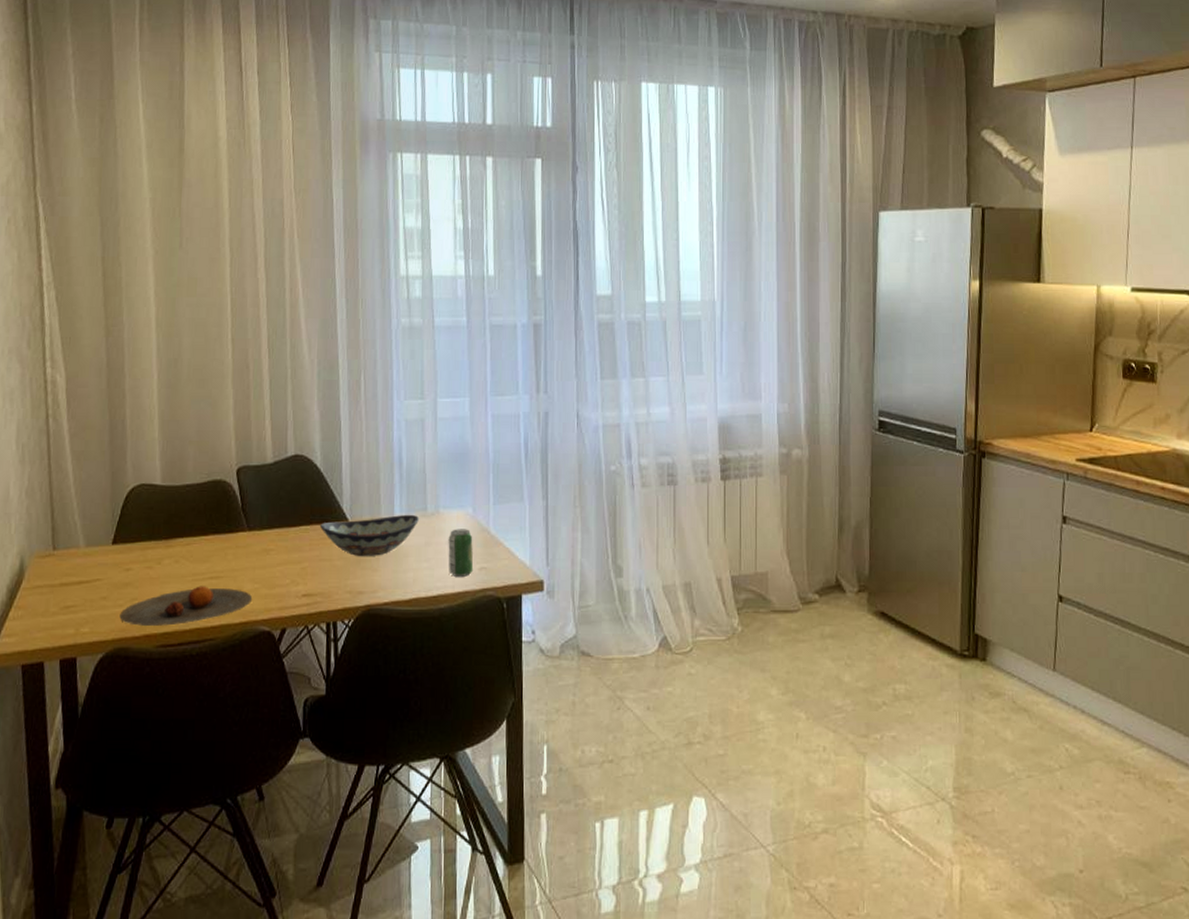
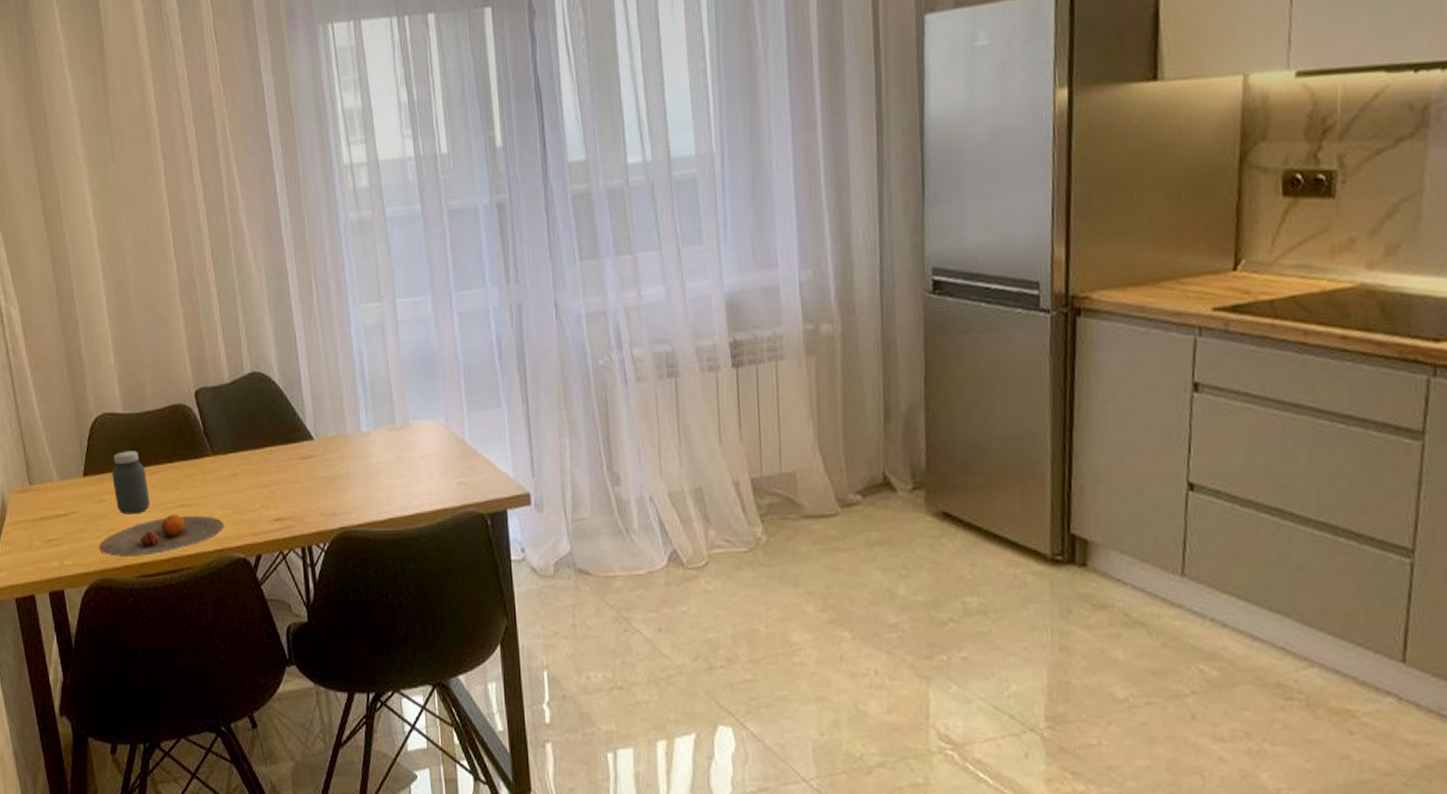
jar: none [142,522,179,584] -> present [111,450,150,515]
decorative bowl: present [320,514,420,557] -> none [285,428,389,477]
beverage can: present [448,529,474,577] -> none [421,441,452,493]

